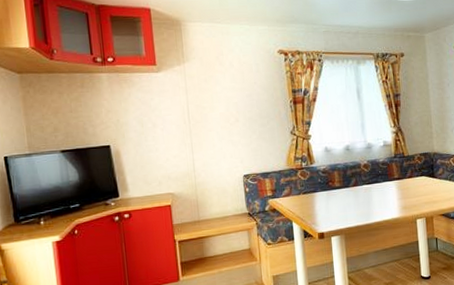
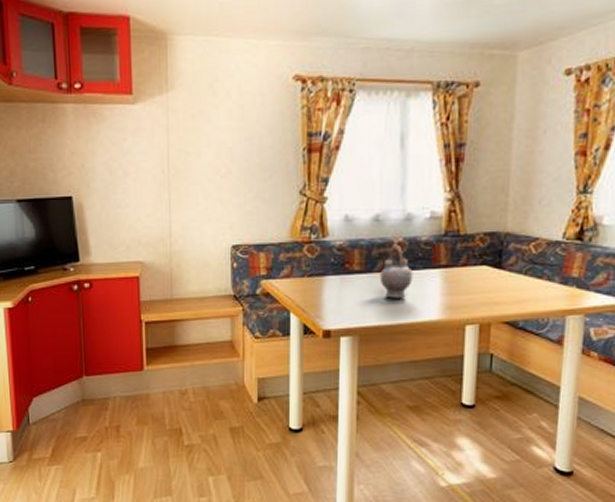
teapot: none [354,166,377,205] -> present [379,244,413,298]

